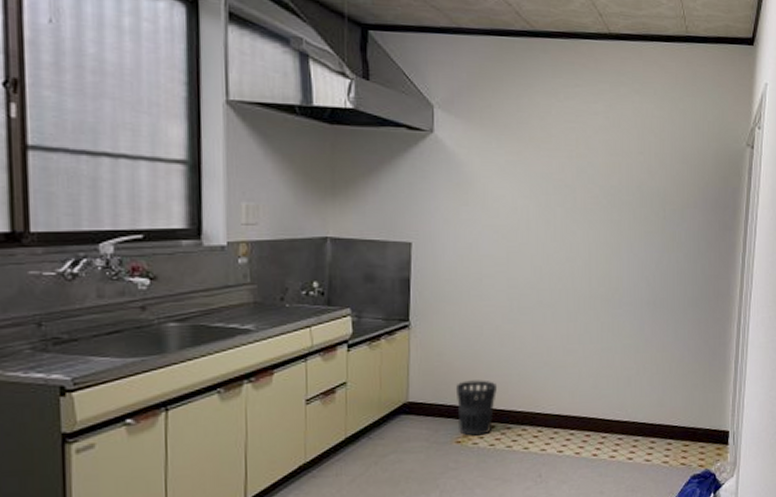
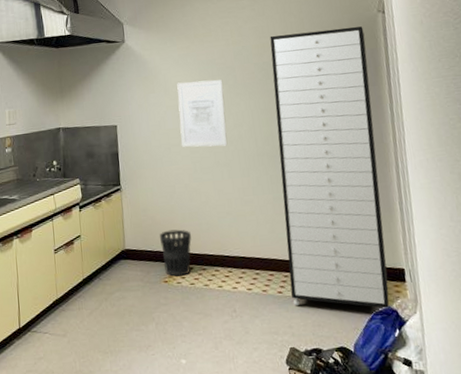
wall art: none [496,197,559,283] -> present [177,79,228,147]
storage cabinet: none [607,154,729,472] -> present [270,26,389,309]

